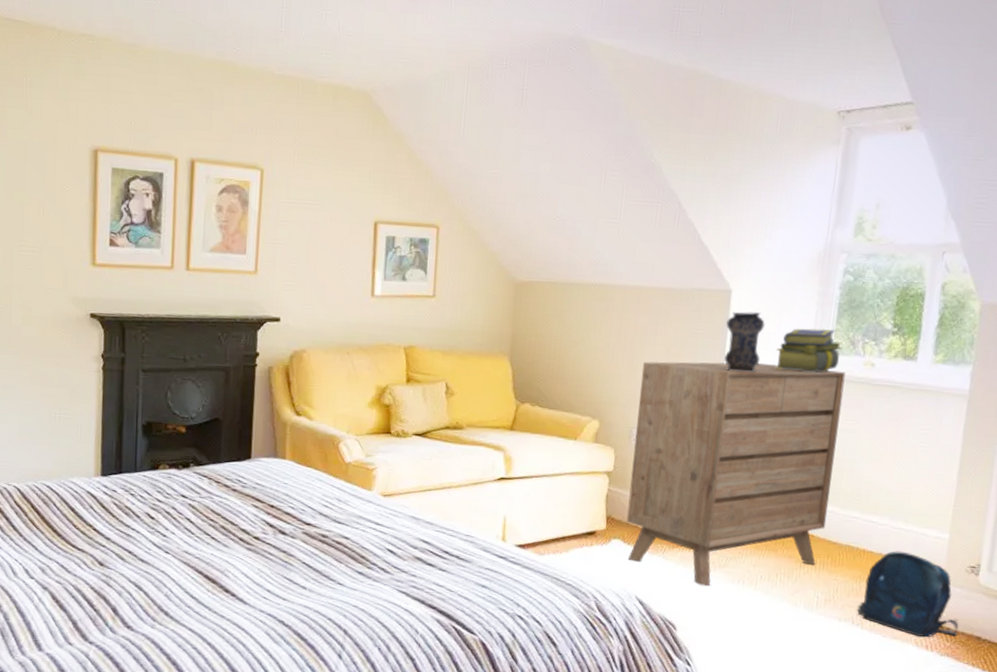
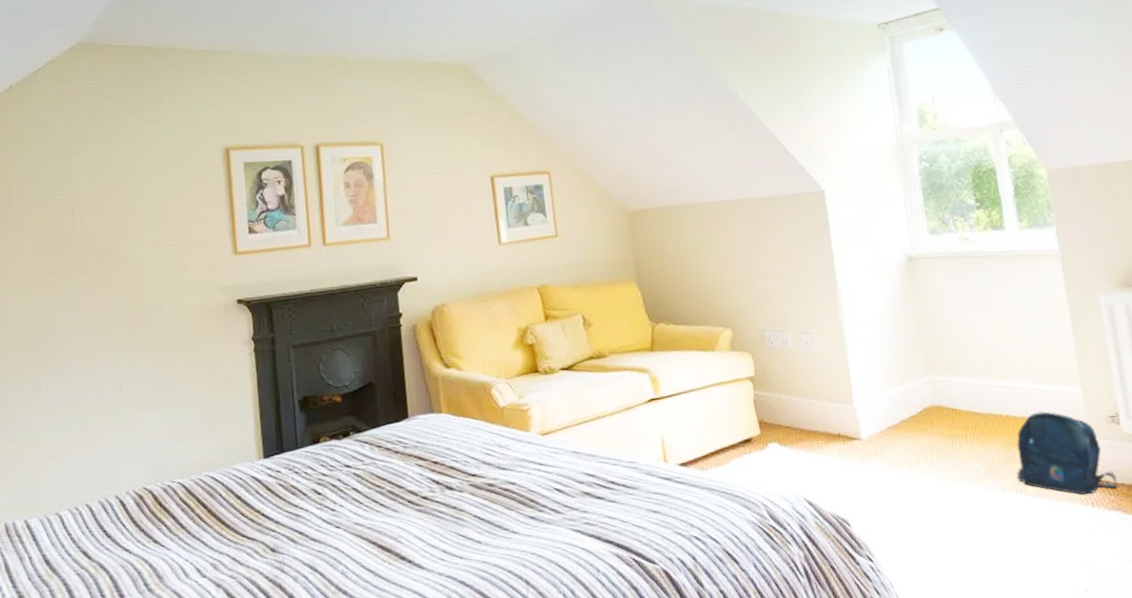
dresser: present [626,361,846,587] -> none [759,249,966,477]
vase: present [724,311,765,372] -> none [826,206,866,264]
stack of books: present [775,328,844,373] -> none [878,212,936,257]

